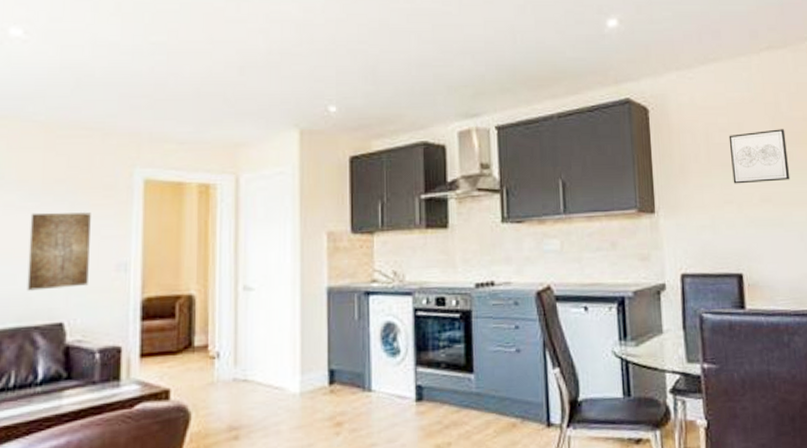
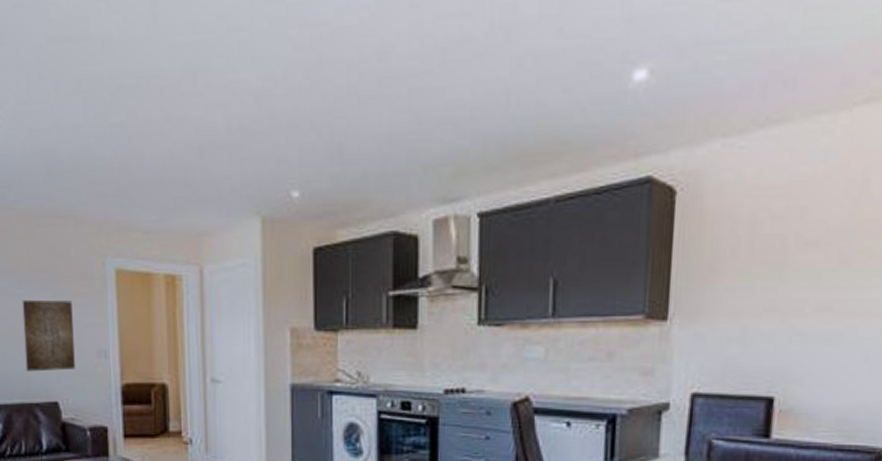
wall art: present [728,129,790,184] -> none [780,215,871,287]

